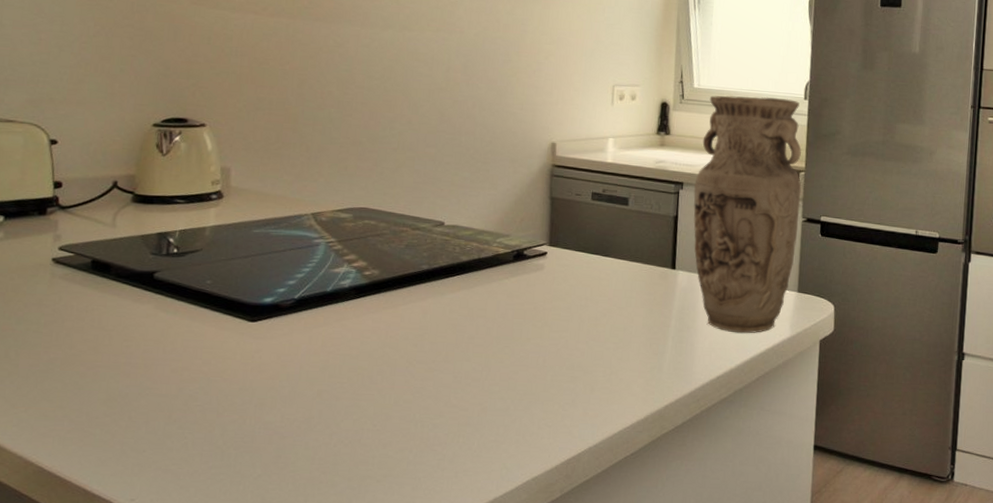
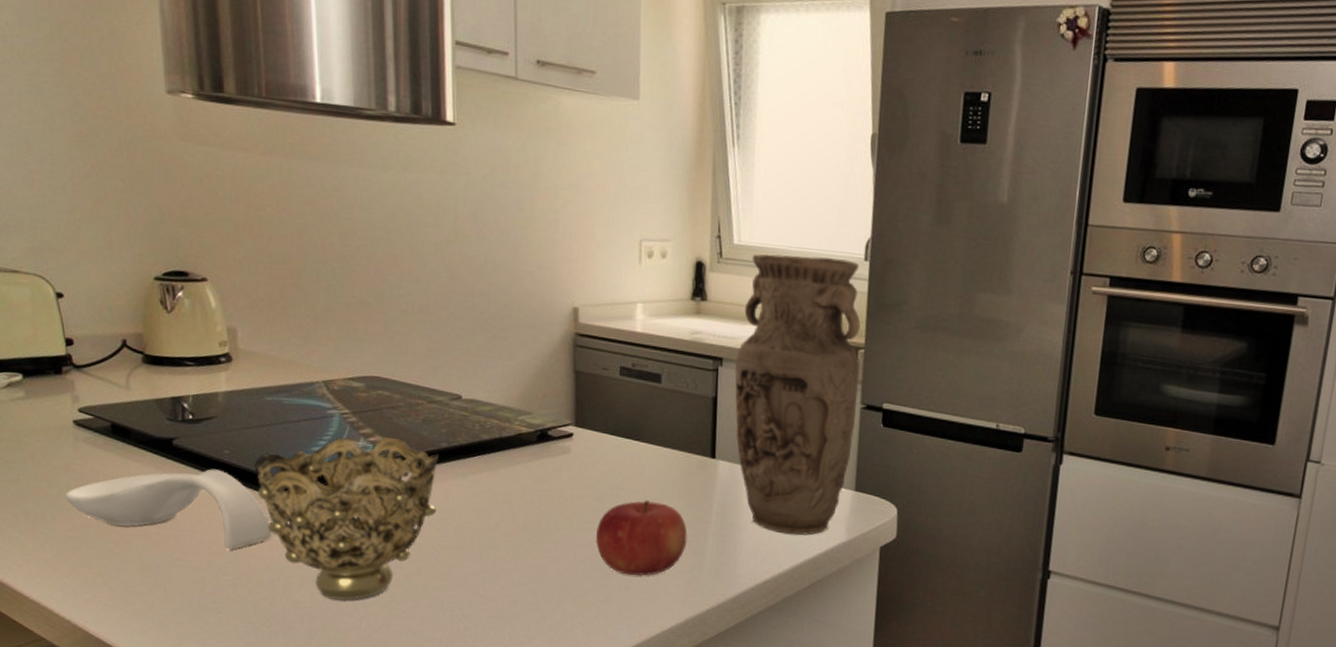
spoon rest: none [34,298,248,376] -> present [65,469,272,550]
decorative bowl: none [234,262,420,419] -> present [253,437,440,601]
fruit: none [564,309,649,378] -> present [595,500,688,576]

